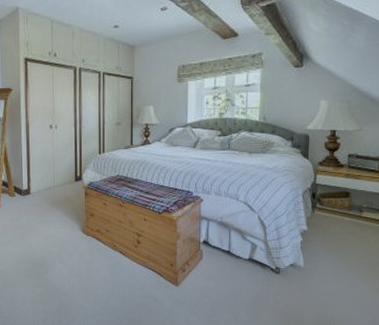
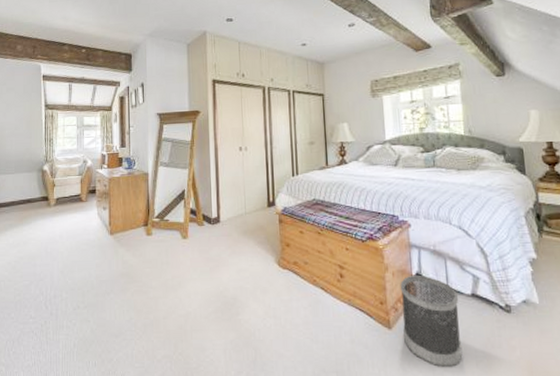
wastebasket: none [188,243,238,316] -> present [400,276,463,367]

